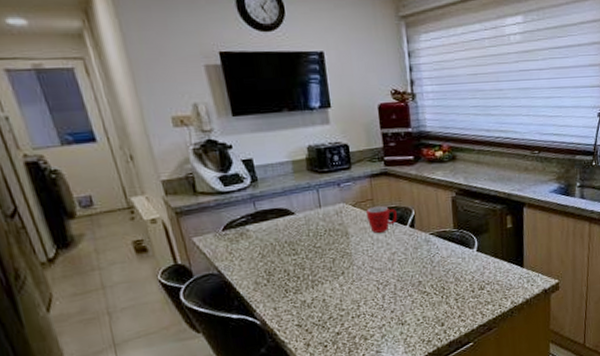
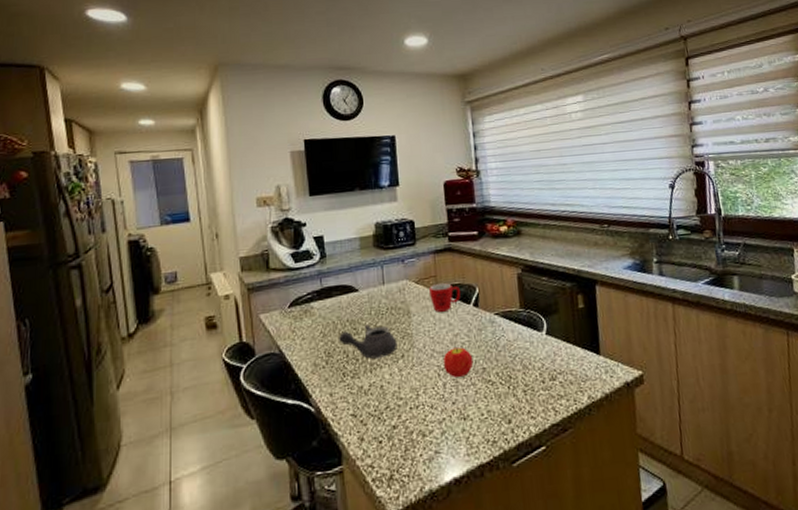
teapot: none [278,245,337,277] -> present [339,324,397,359]
fruit: none [382,264,410,290] -> present [443,347,474,377]

